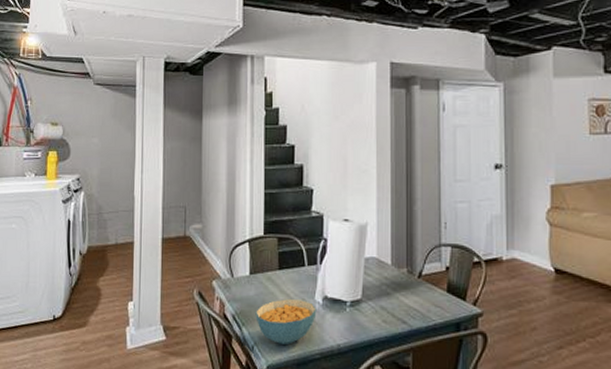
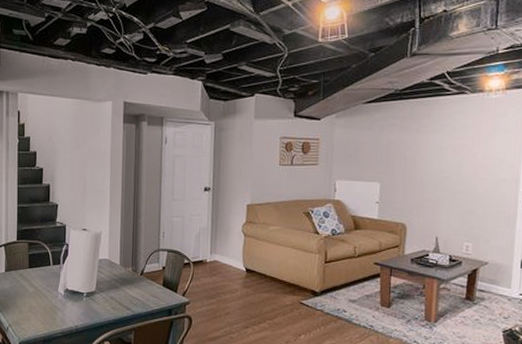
cereal bowl: present [255,299,317,345] -> none [10,291,59,326]

